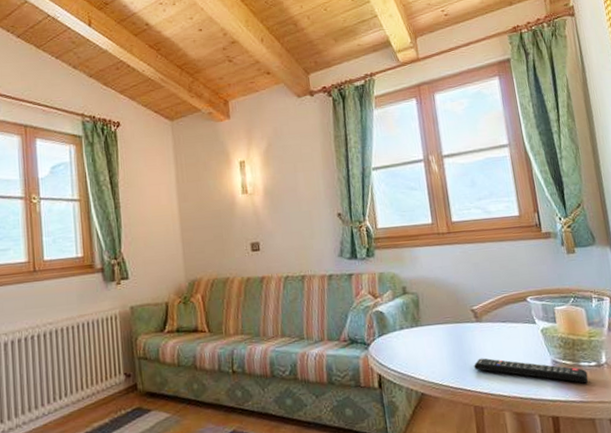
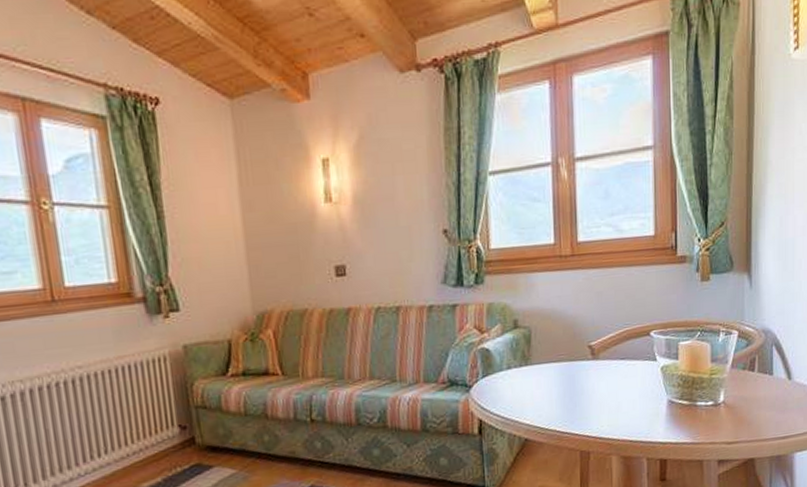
remote control: present [474,358,589,383] -> none [585,399,703,424]

